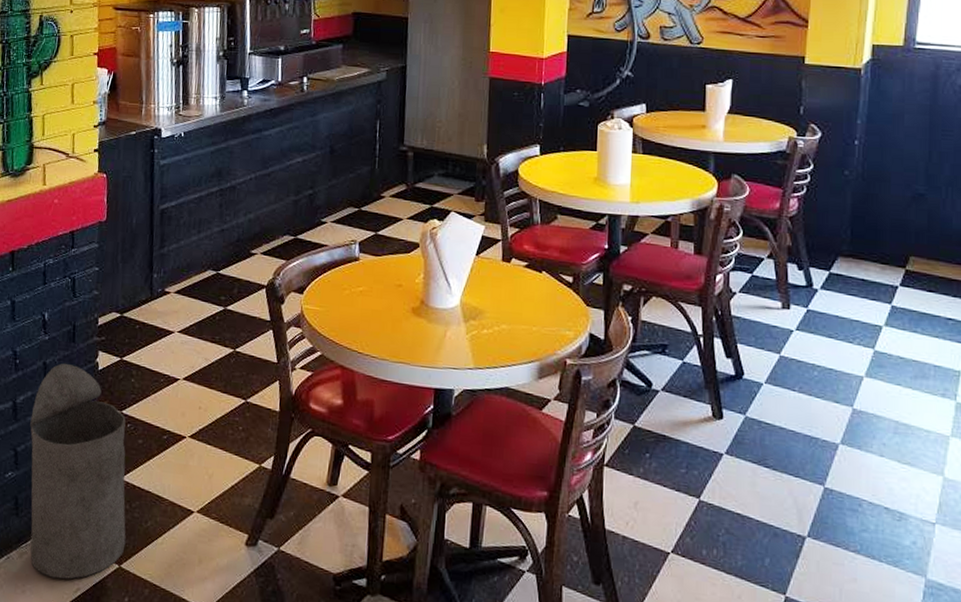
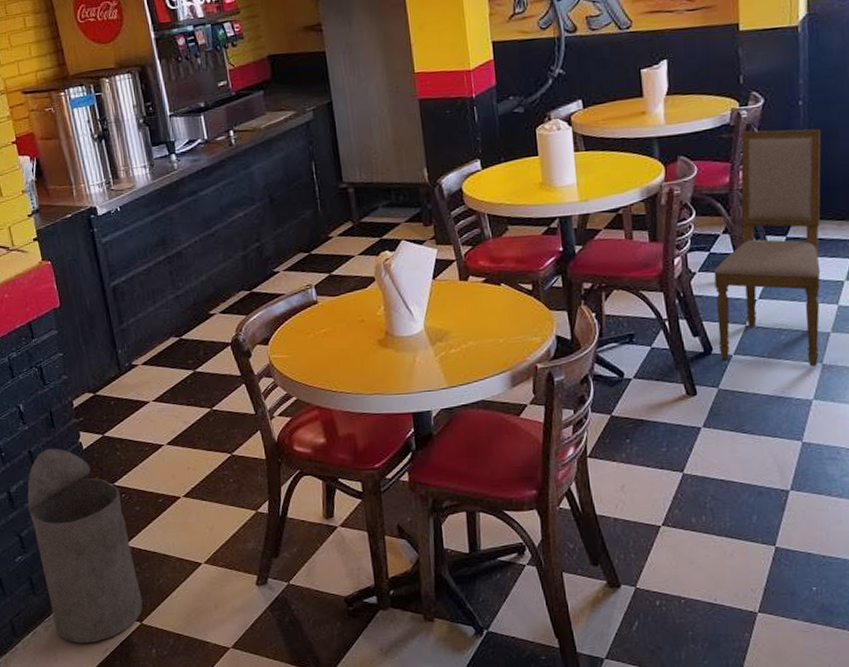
dining chair: none [750,161,874,410] -> present [714,129,822,367]

